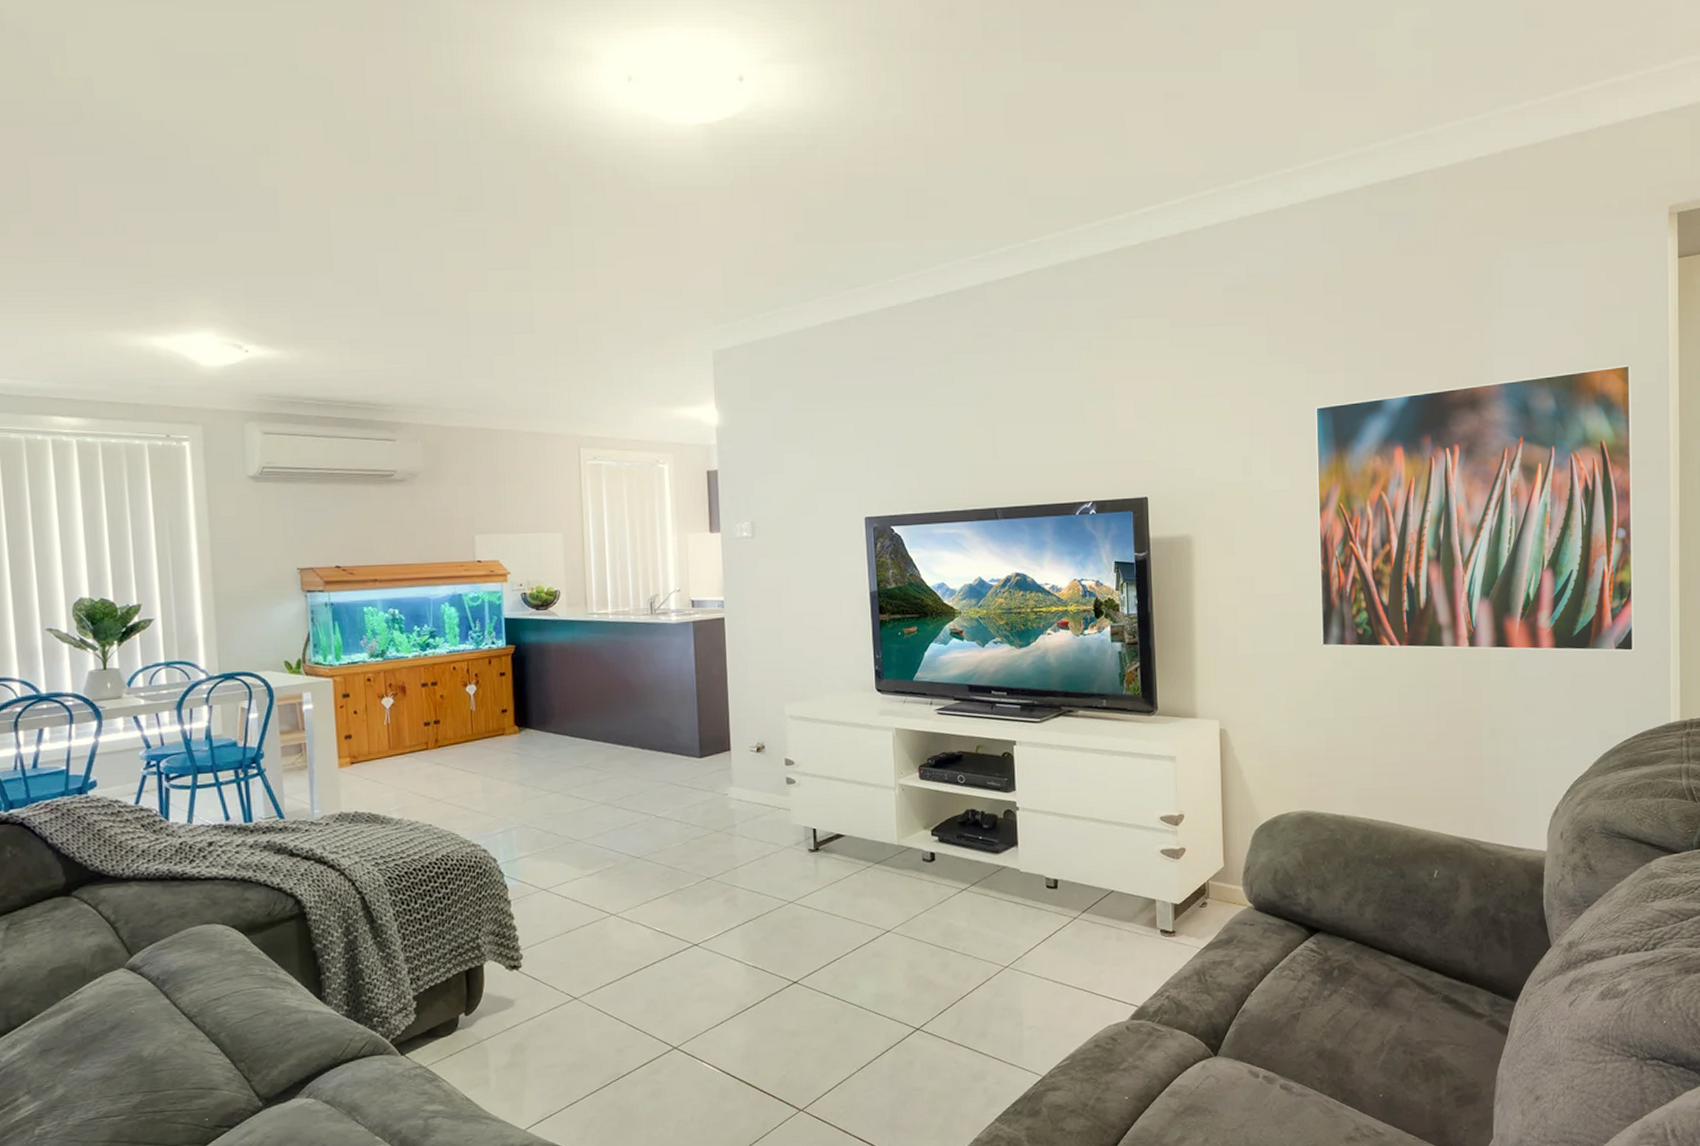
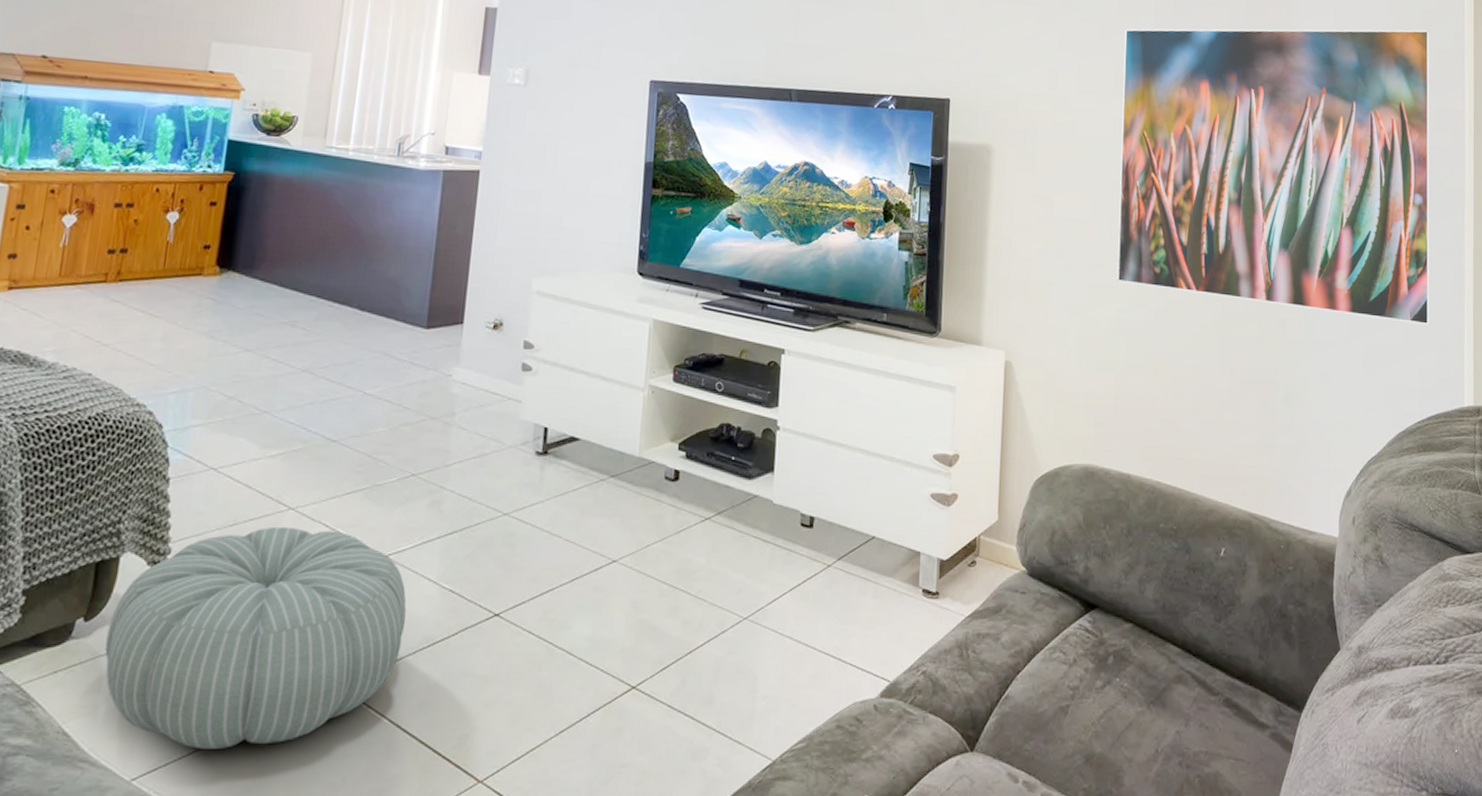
pouf: none [485,928,721,1103] -> present [105,526,407,749]

